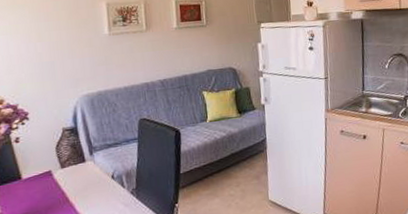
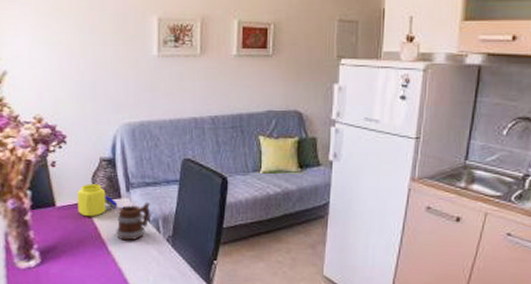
jar: none [42,152,83,184] -> present [77,184,118,217]
mug: none [83,161,114,200] -> present [116,202,150,241]

